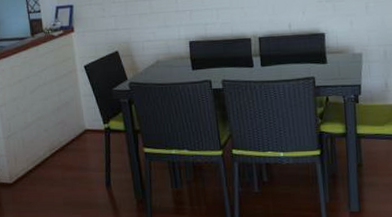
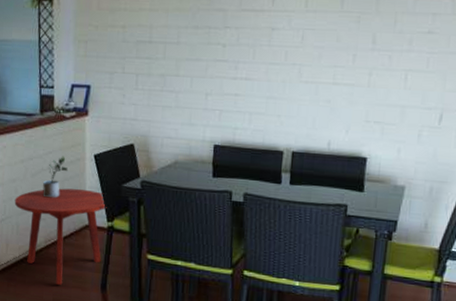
side table: none [17,98,103,188] -> present [14,188,107,285]
potted plant: none [41,71,62,111] -> present [42,156,68,198]

